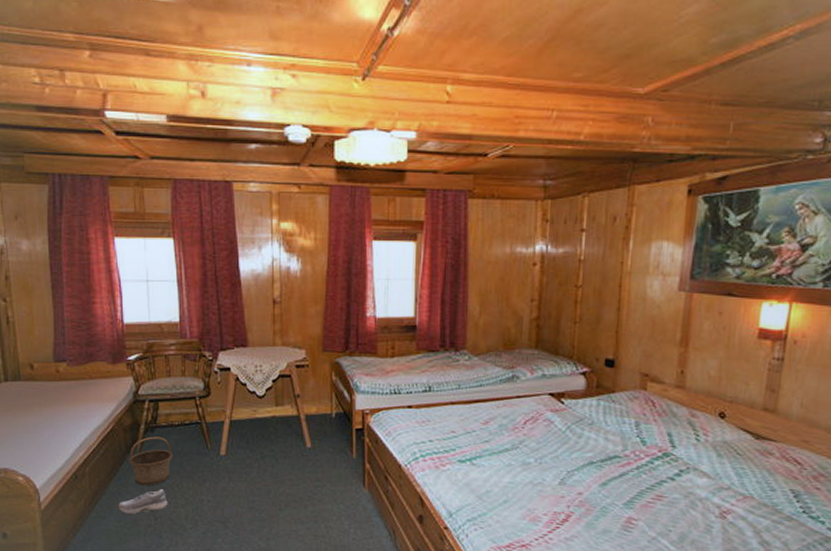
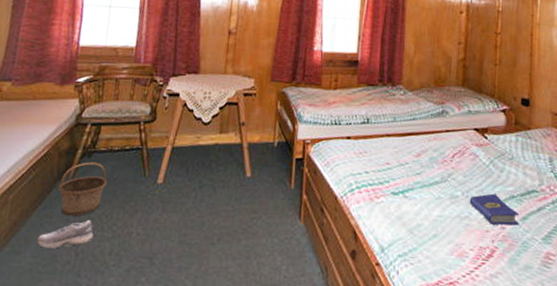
hardcover book: none [543,460,599,491] -> present [469,193,519,226]

